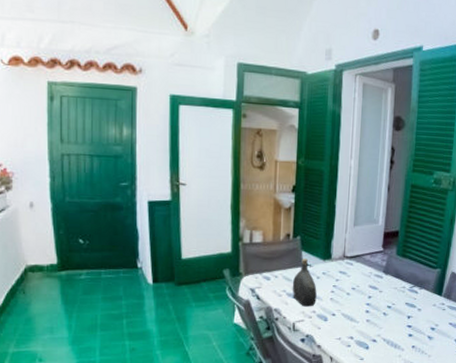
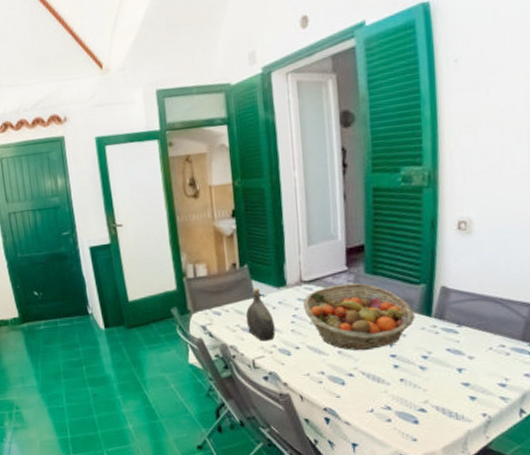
fruit basket: none [342,262,430,321] -> present [302,282,415,351]

